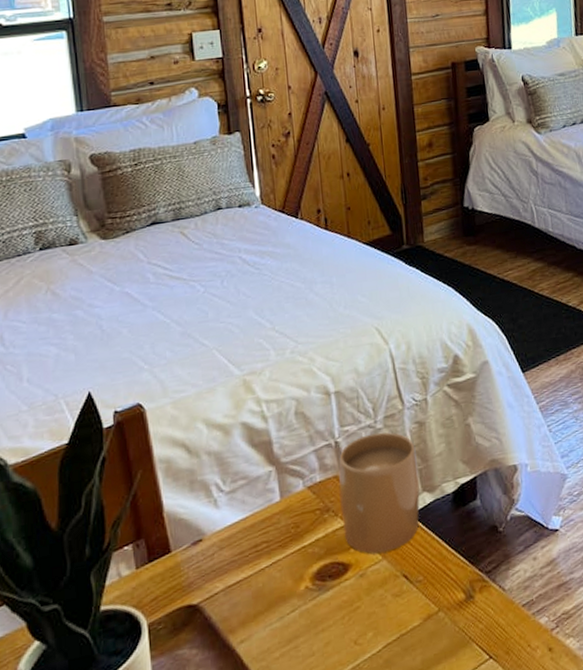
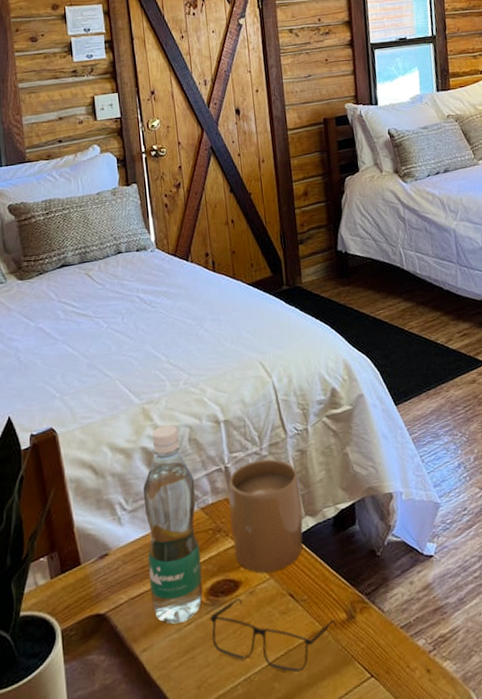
bottle: none [242,397,308,613] -> present [142,425,203,625]
eyeglasses: none [315,581,454,658] -> present [210,598,337,673]

